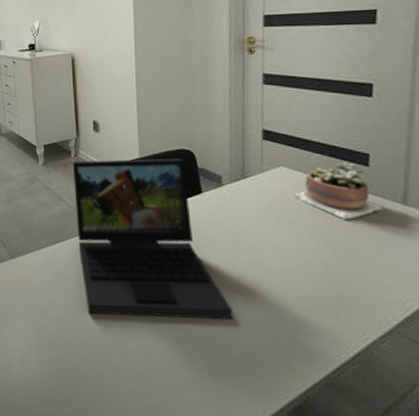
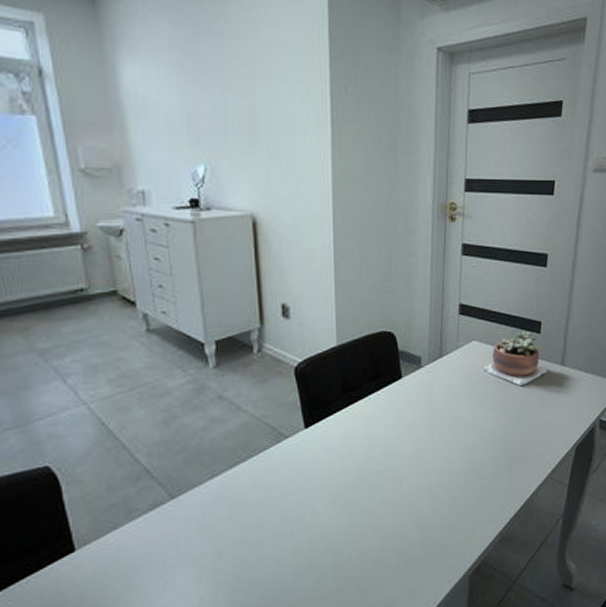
laptop: present [72,158,234,320] -> none [255,342,428,541]

